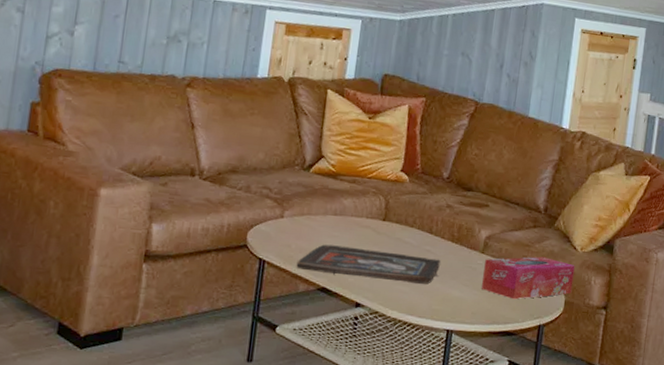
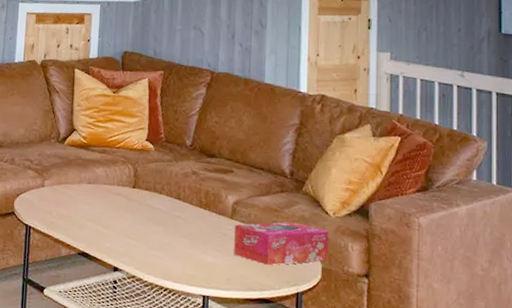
religious icon: present [296,244,441,284] -> none [58,211,191,250]

